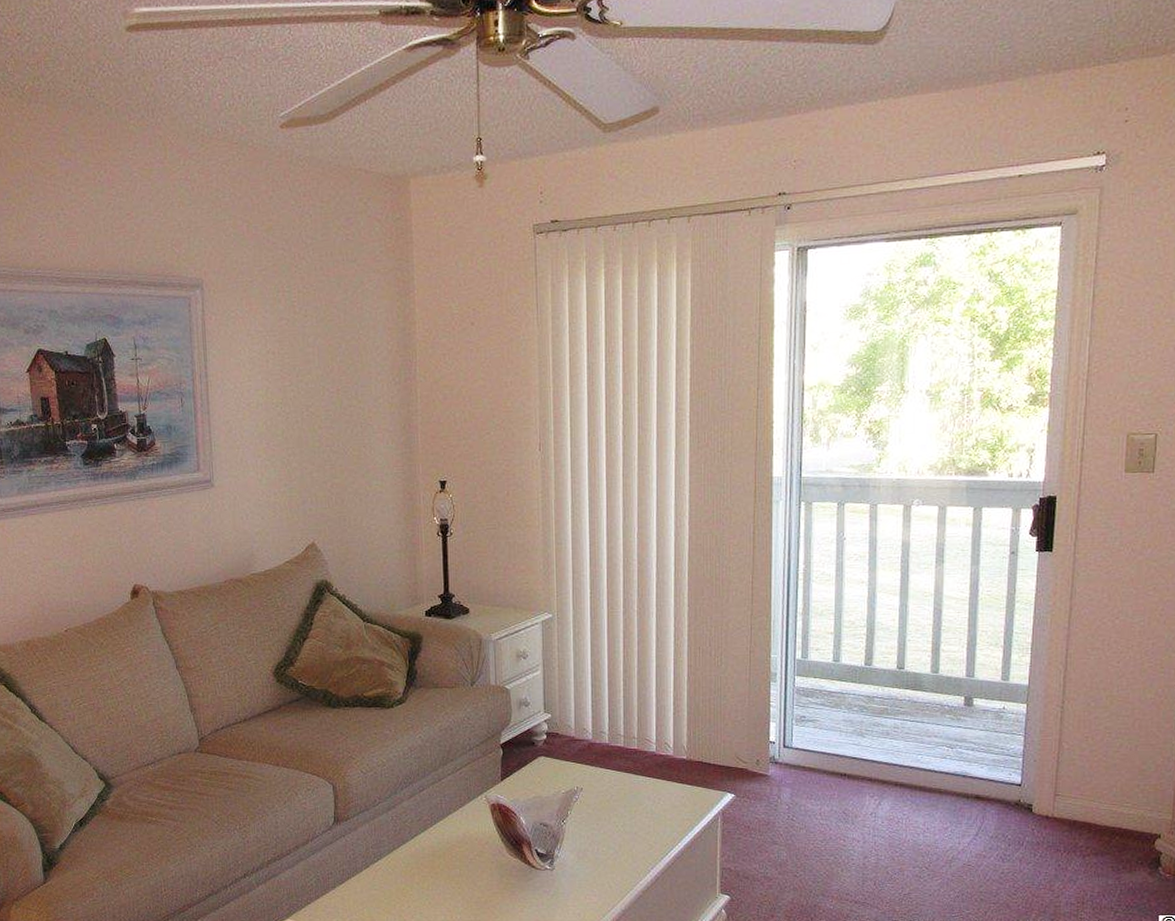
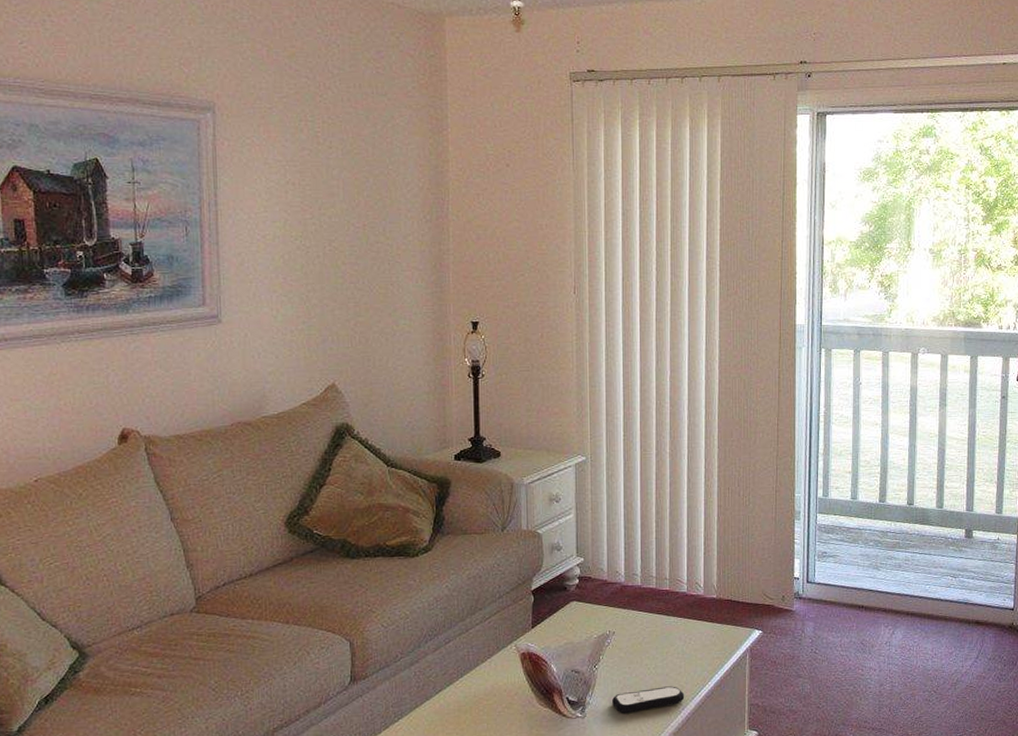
remote control: none [580,845,654,870] -> present [612,686,685,714]

